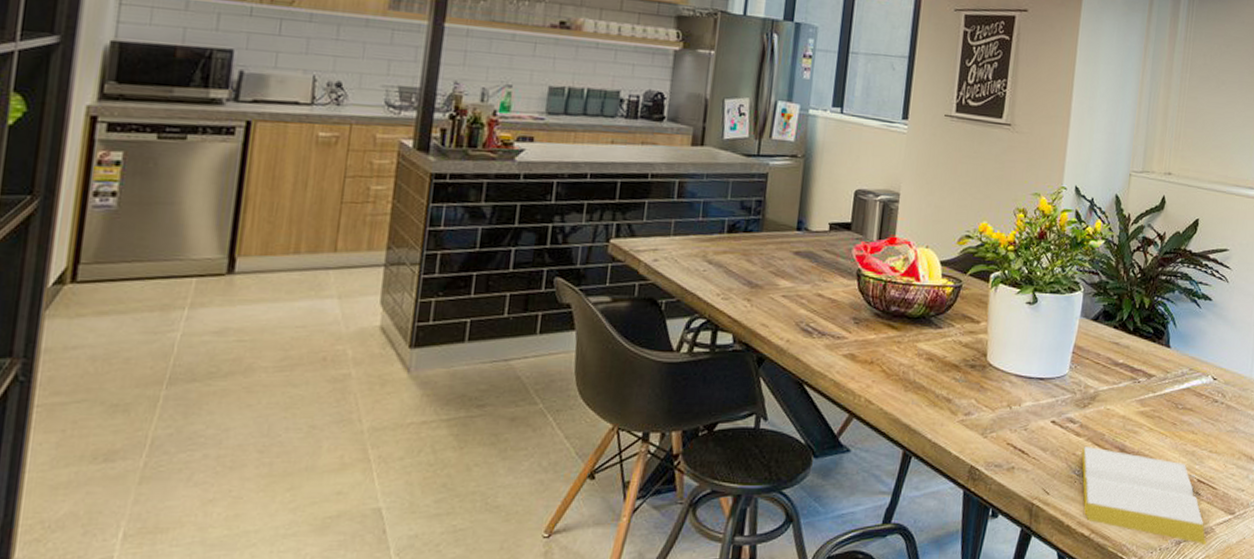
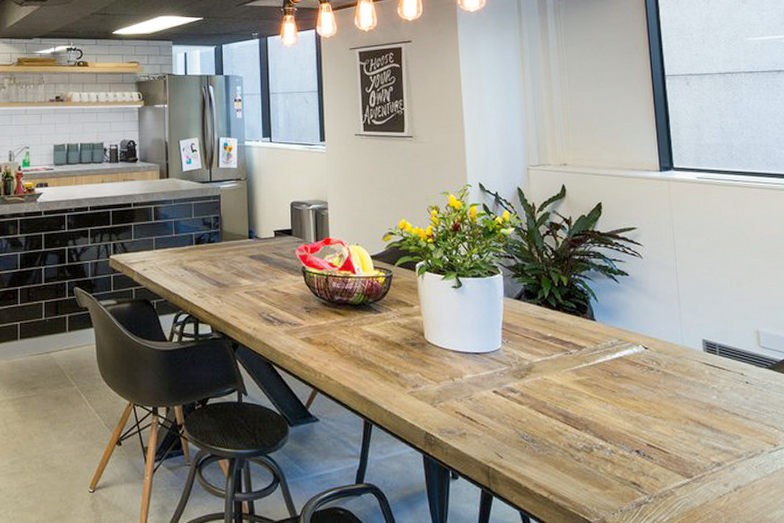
notepad: present [1081,445,1207,544] -> none [527,413,669,507]

